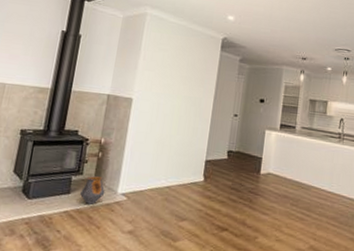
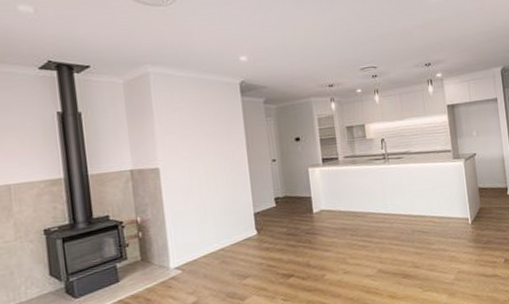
vase: present [80,176,105,205] -> none [130,256,157,288]

